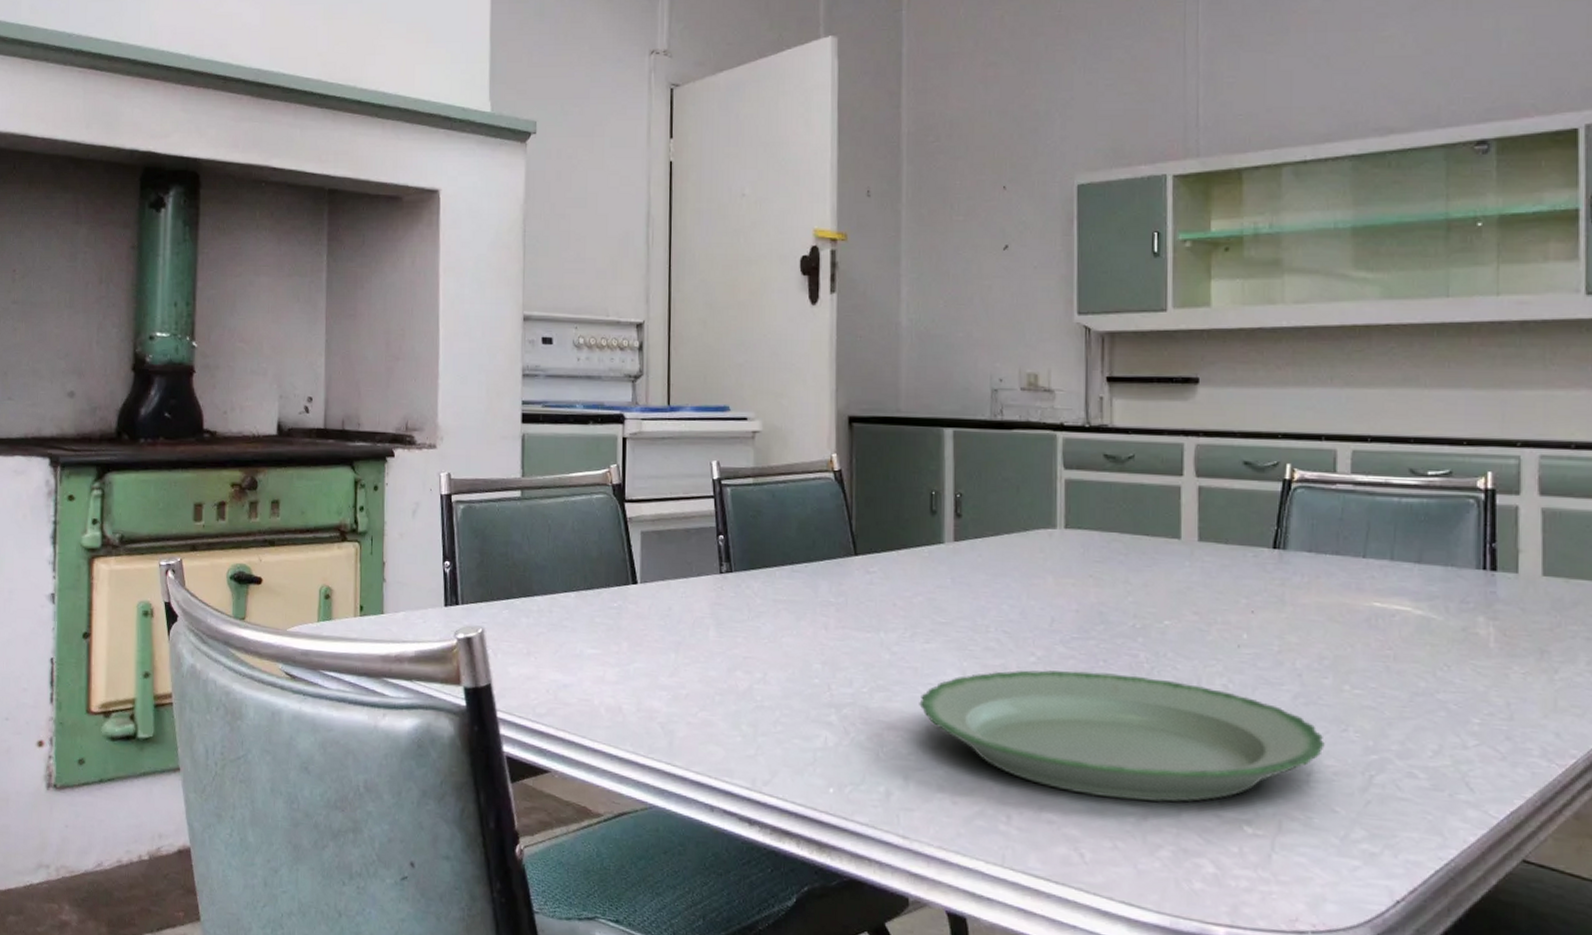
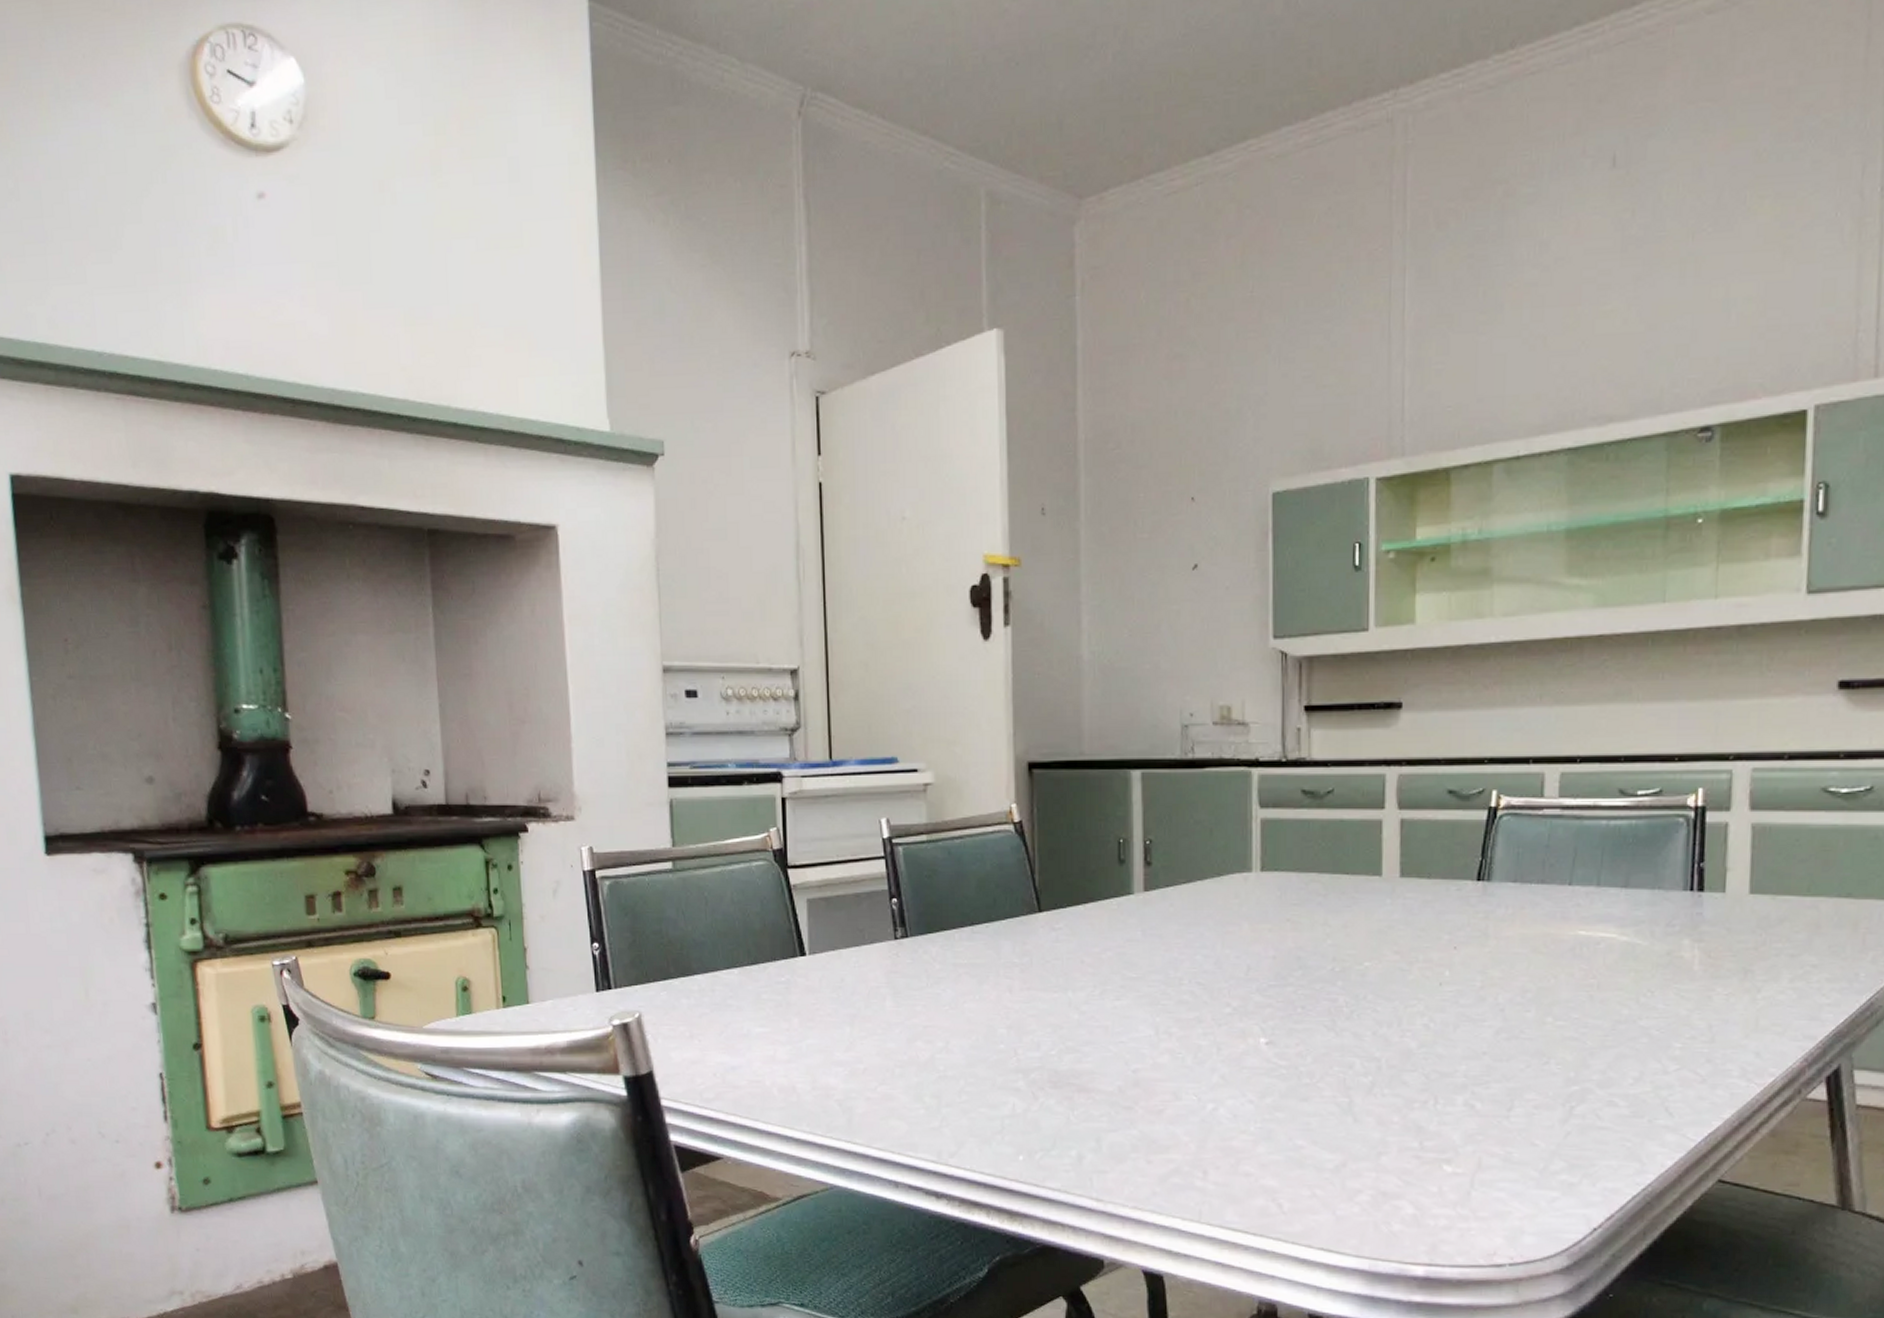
plate: present [919,670,1325,802] -> none [1110,1019,1526,1148]

